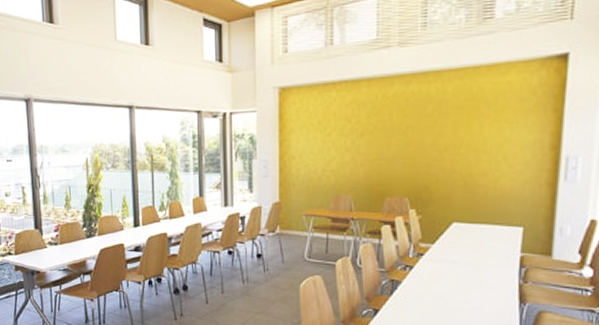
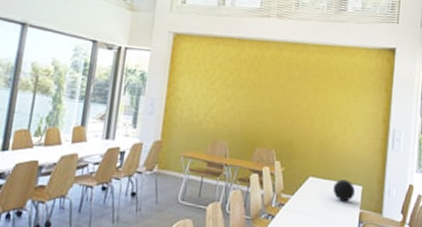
decorative orb: none [484,222,514,246] -> present [333,179,356,202]

